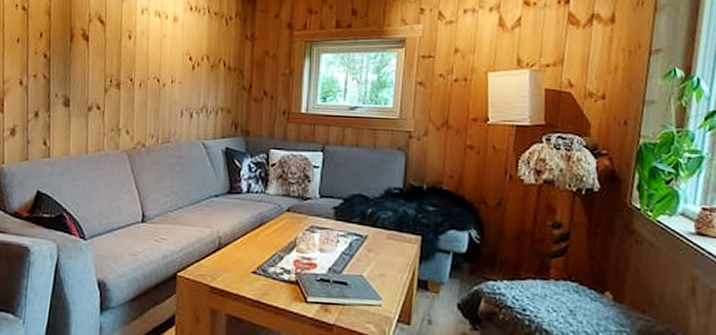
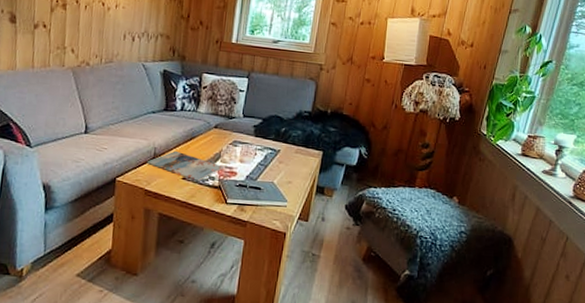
magazine: none [210,239,302,276] -> present [146,150,225,182]

